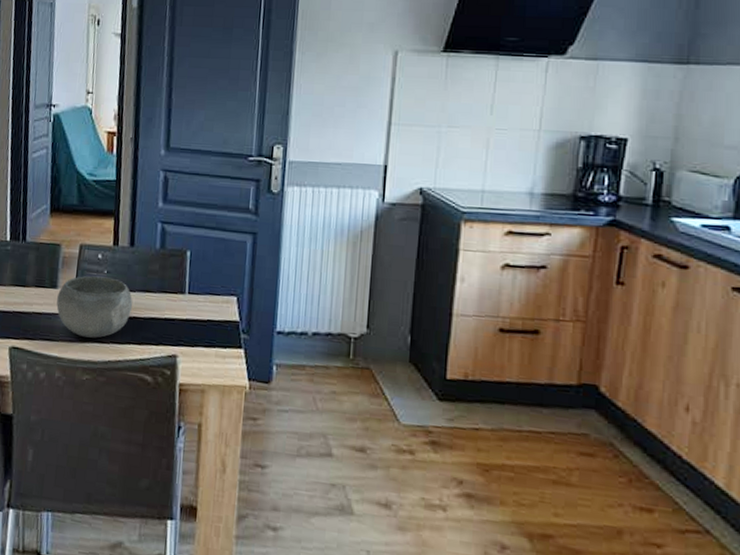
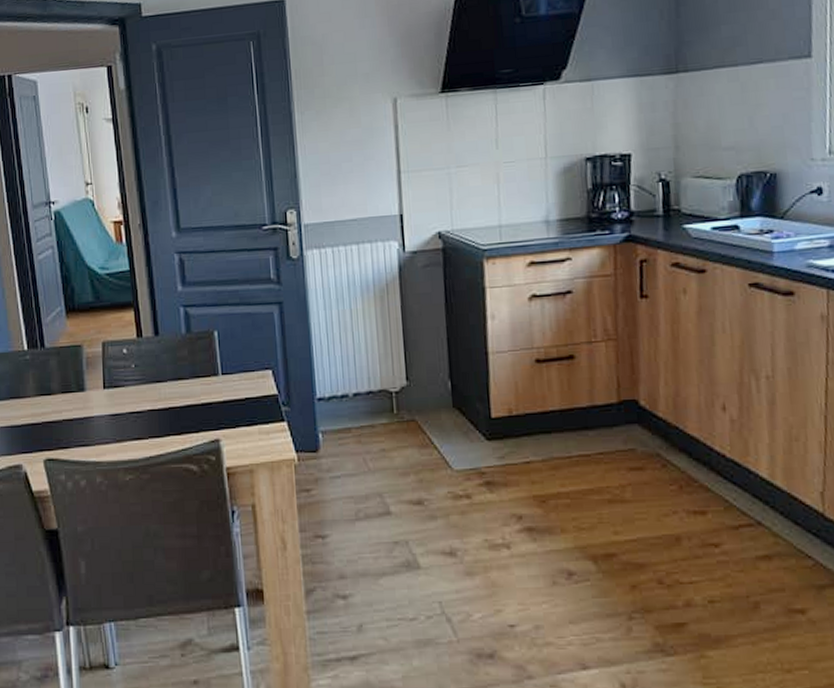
bowl: present [56,275,133,339] -> none [86,371,167,437]

